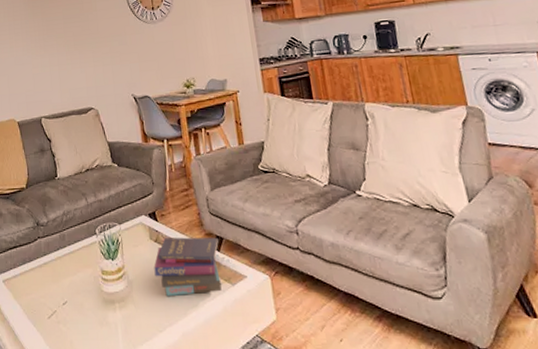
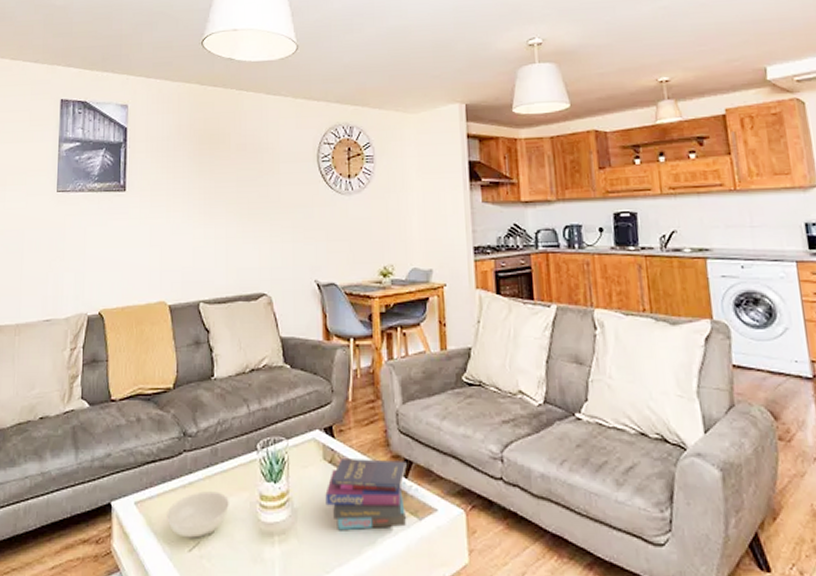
bowl: none [28,269,78,308] -> present [167,491,229,538]

